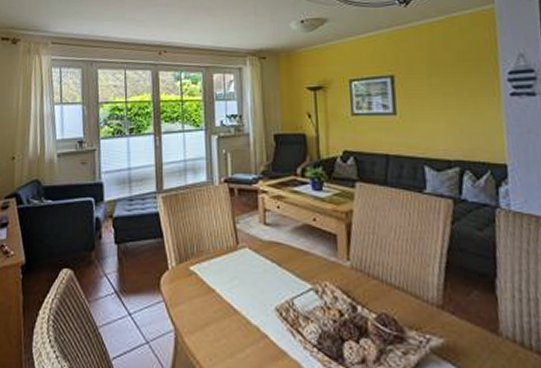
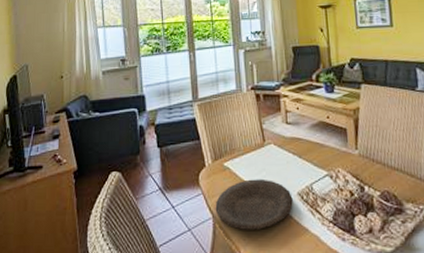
plate: none [178,287,270,349] -> present [215,178,293,230]

